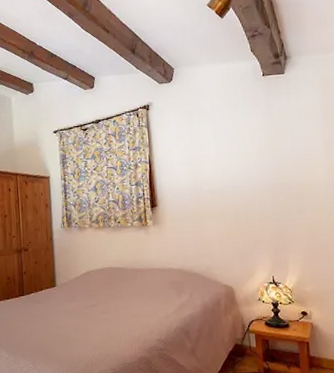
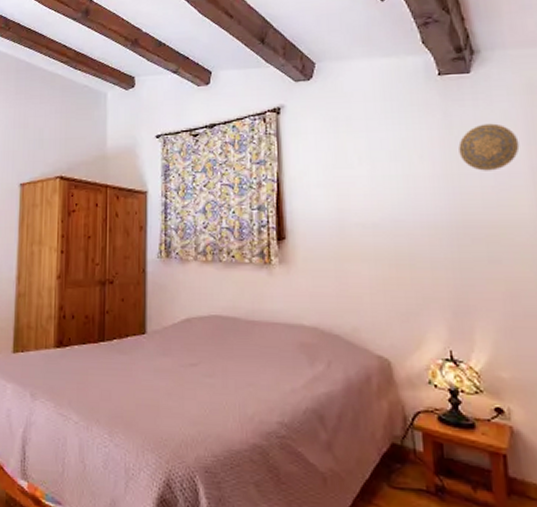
decorative plate: none [277,111,318,147] -> present [458,123,520,171]

